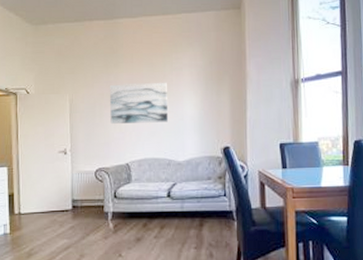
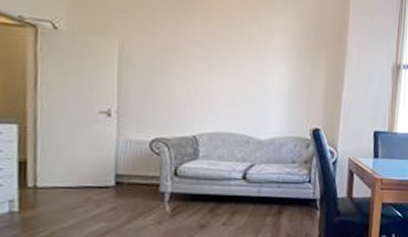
wall art: present [110,82,169,124] -> none [175,36,253,93]

